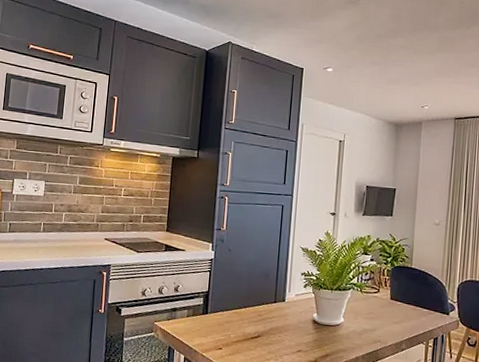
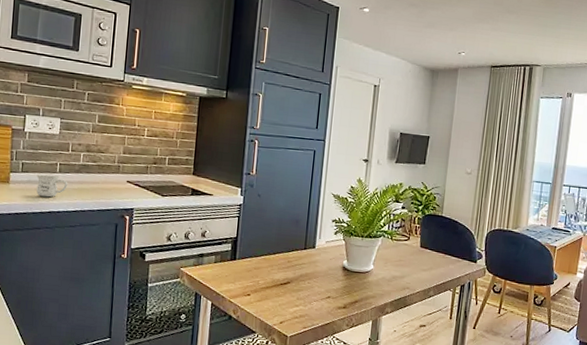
mug: none [22,234,51,256] -> present [36,174,68,198]

